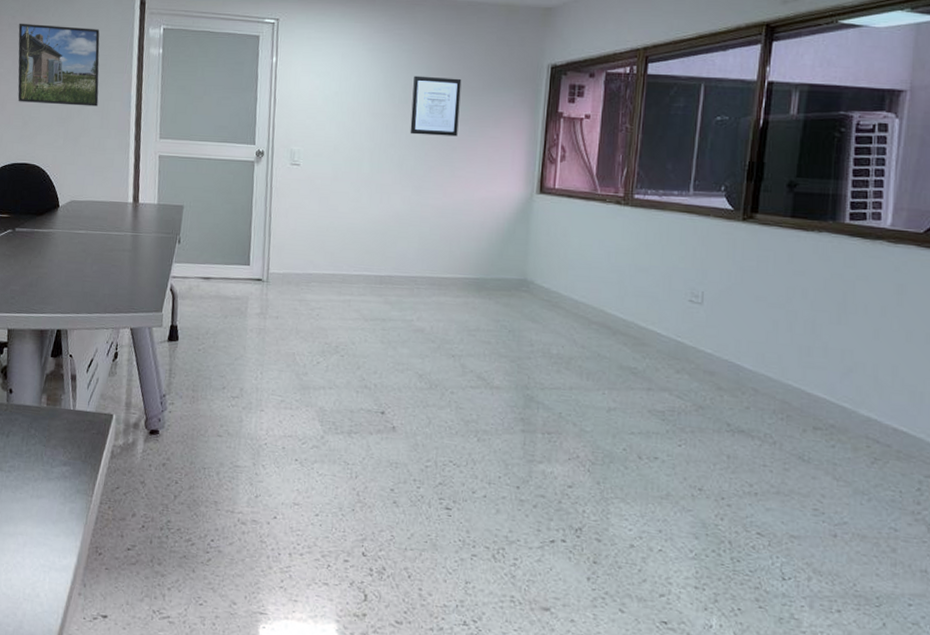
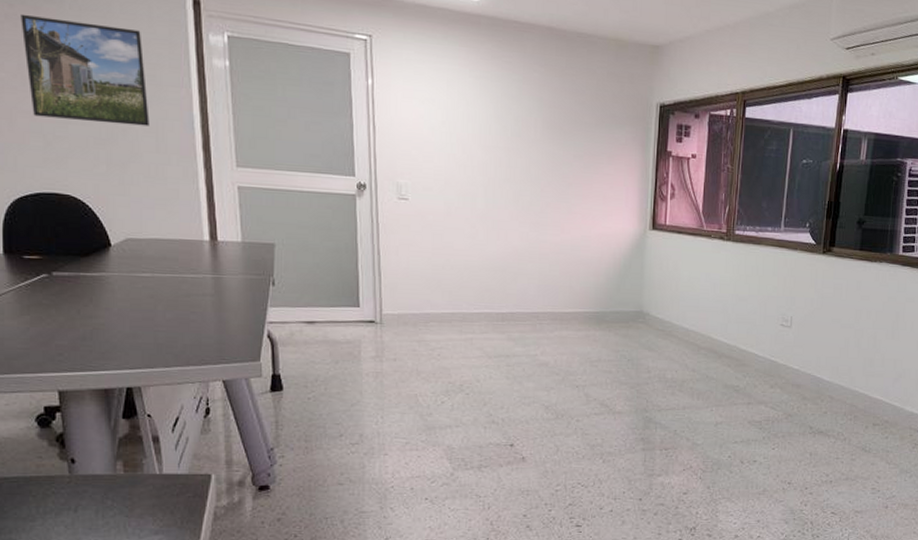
wall art: present [410,75,462,137] -> none [524,108,574,173]

